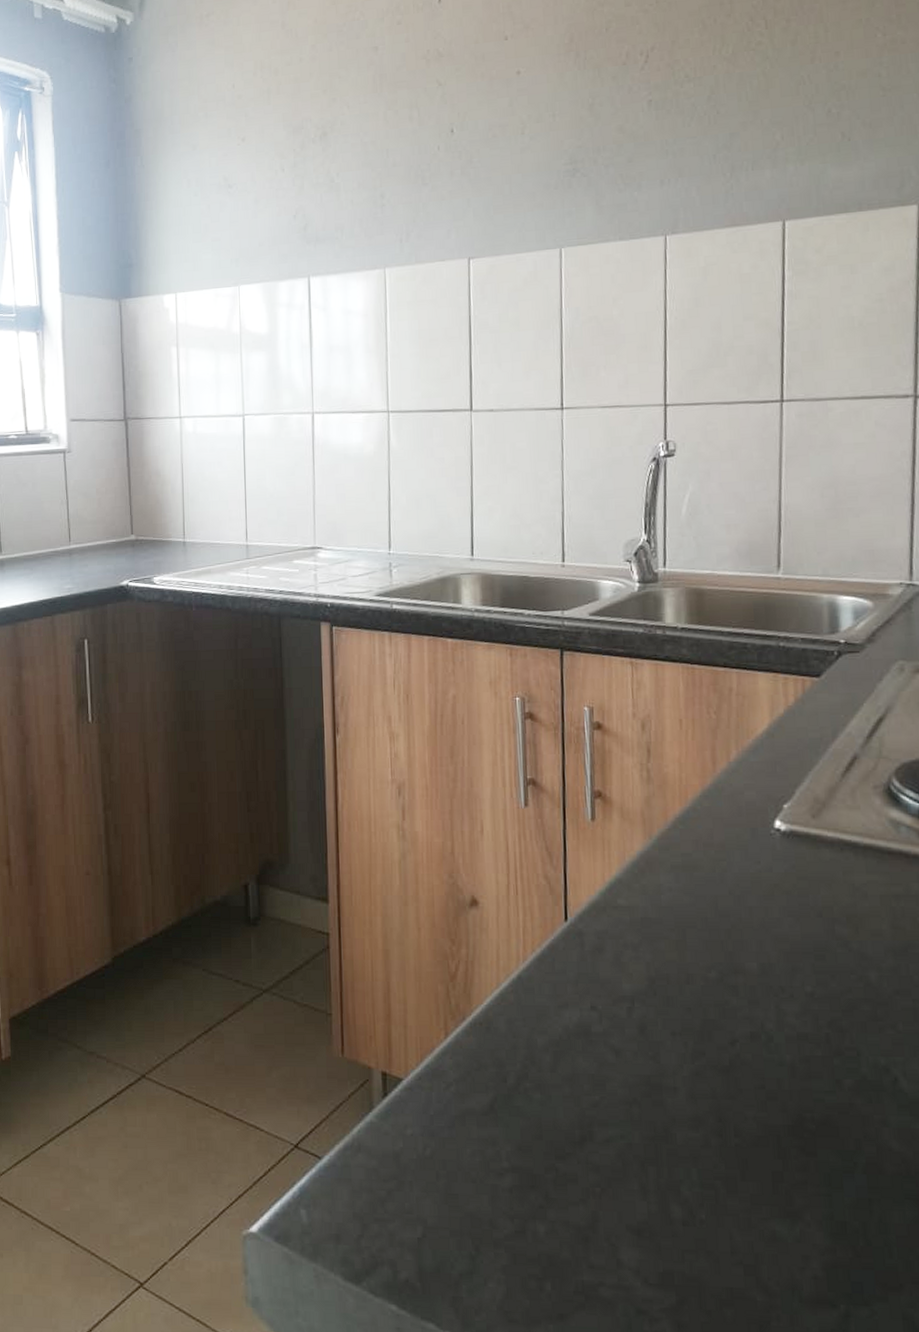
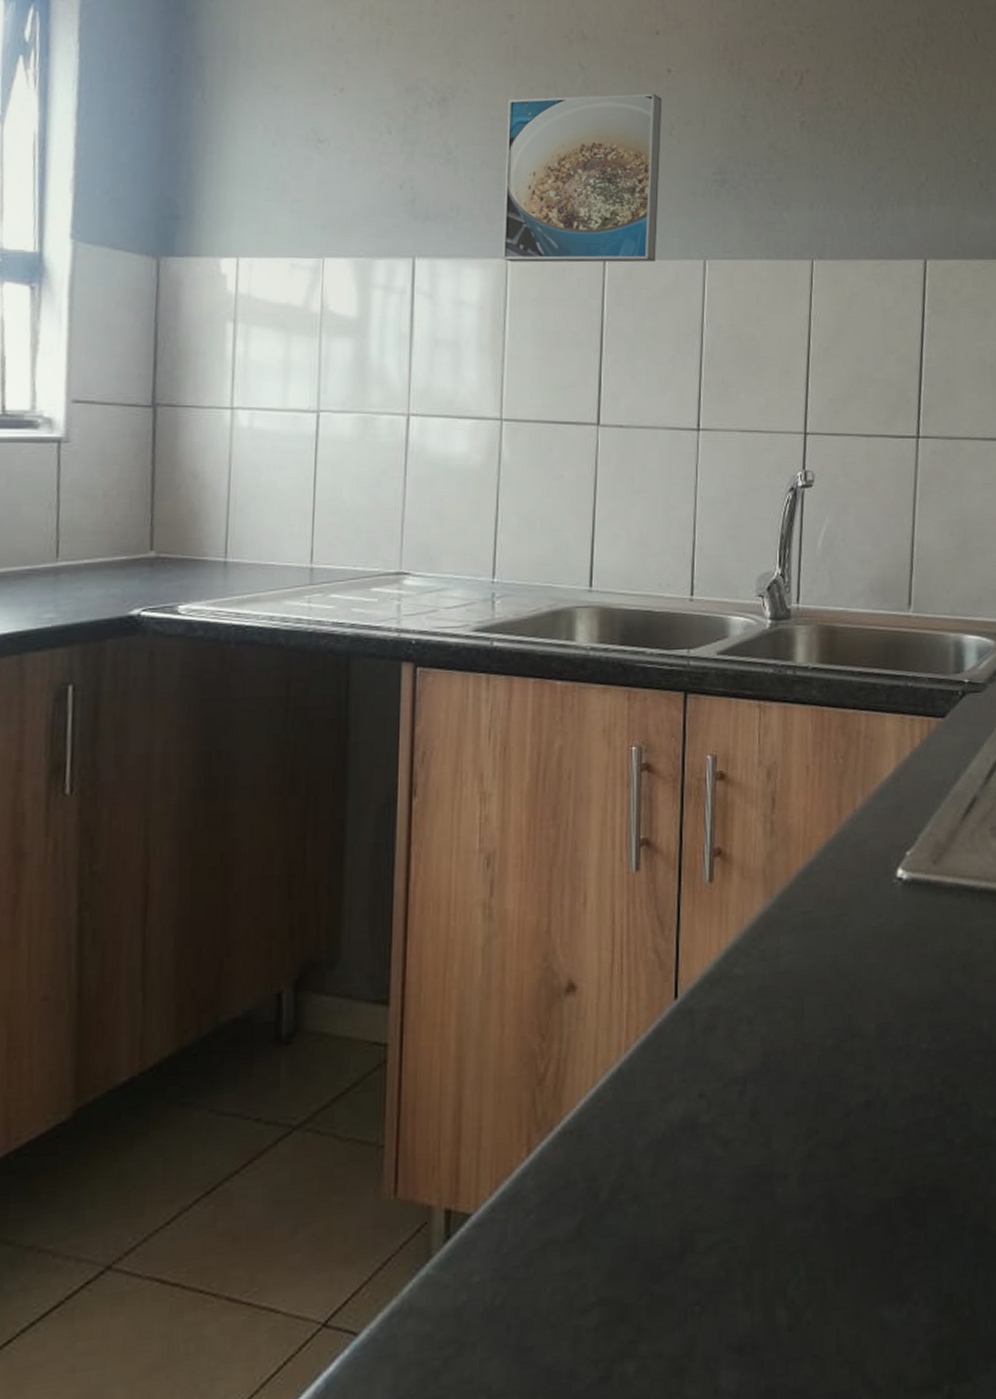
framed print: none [377,97,516,271] -> present [502,93,662,263]

